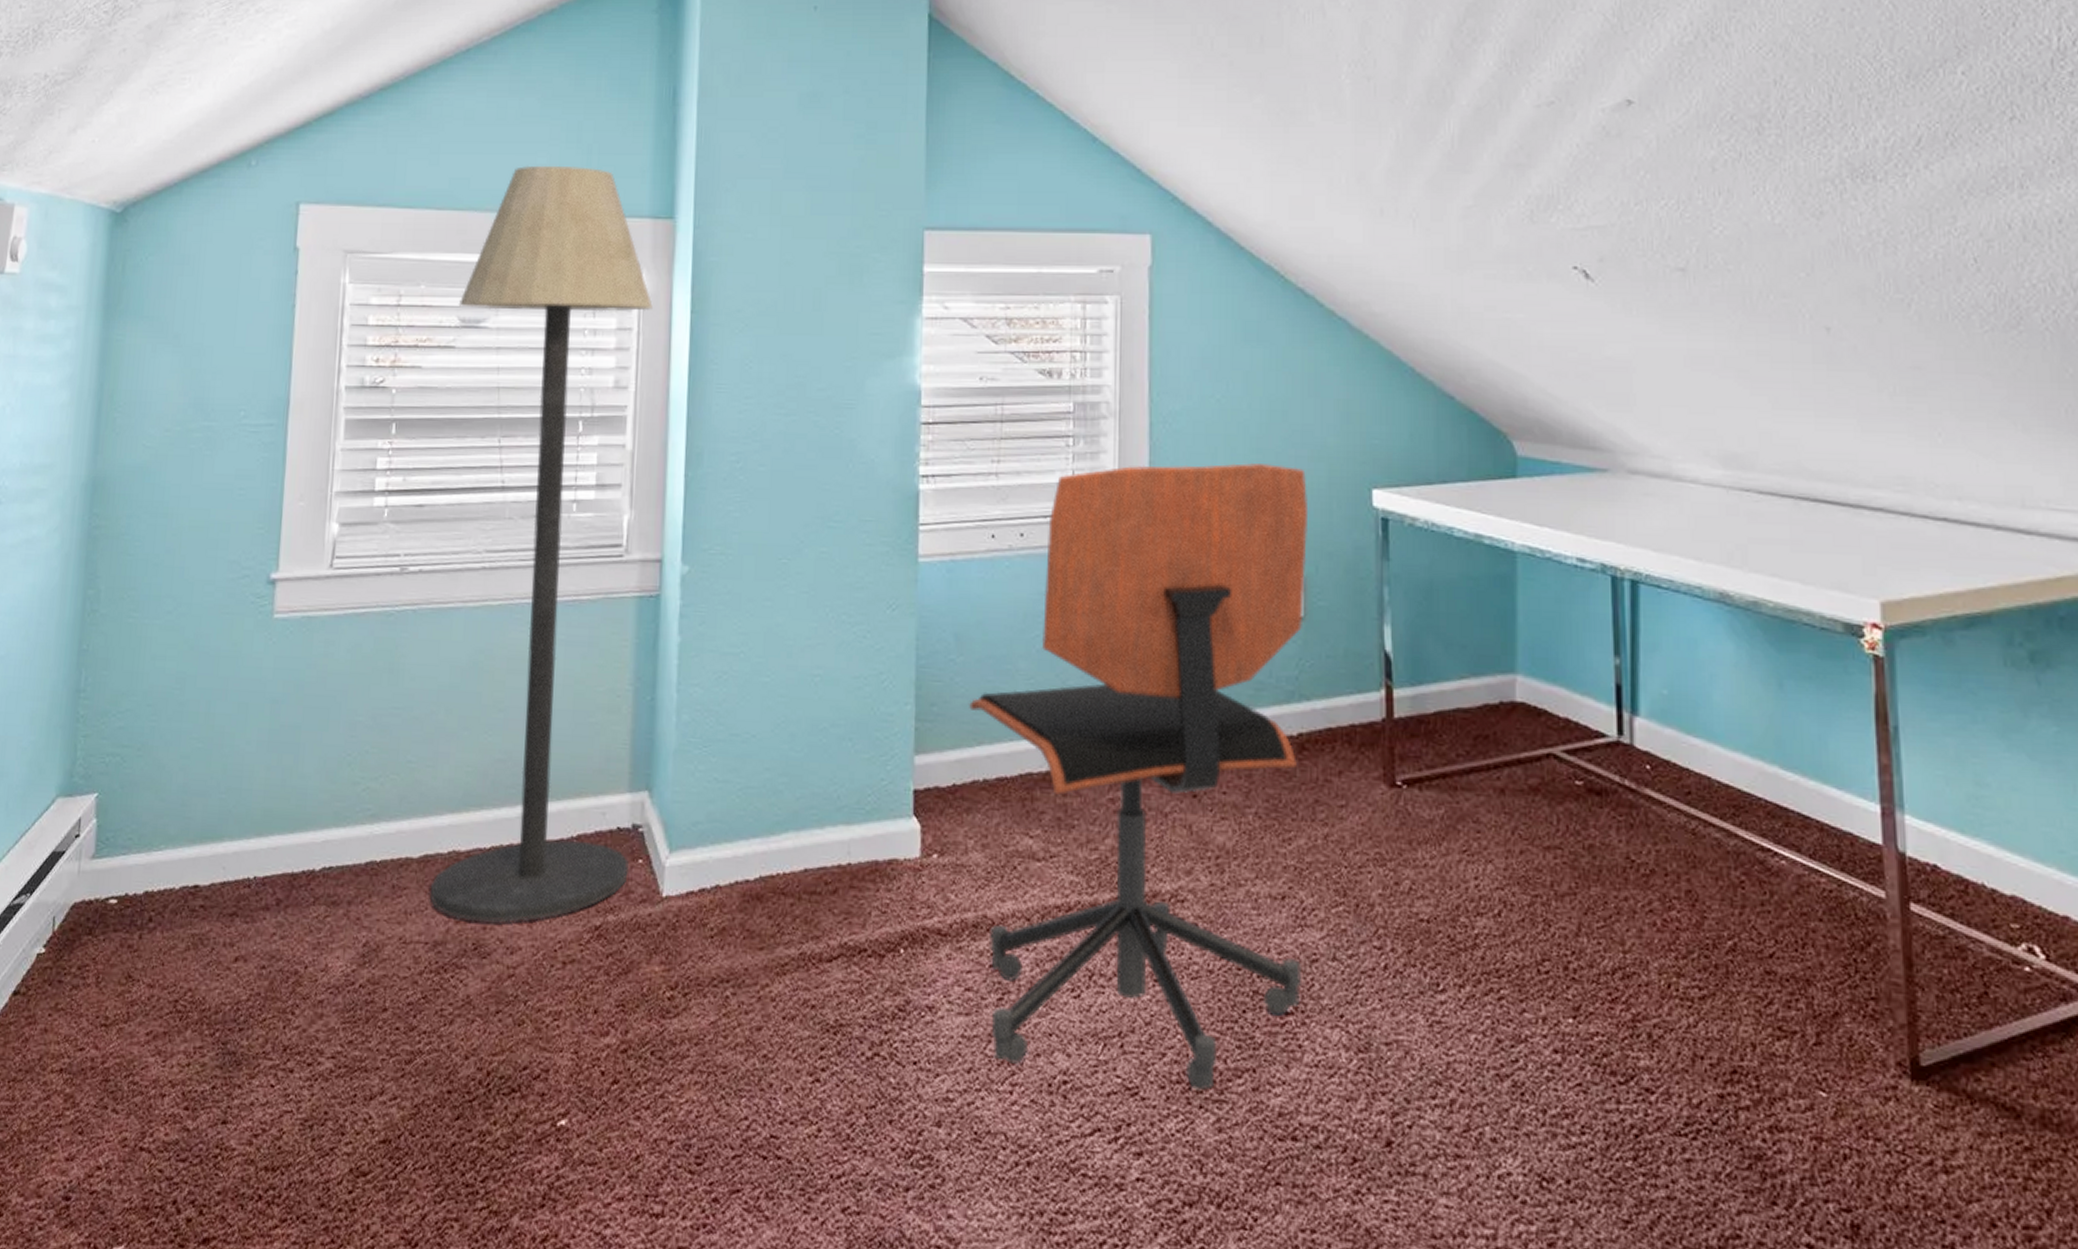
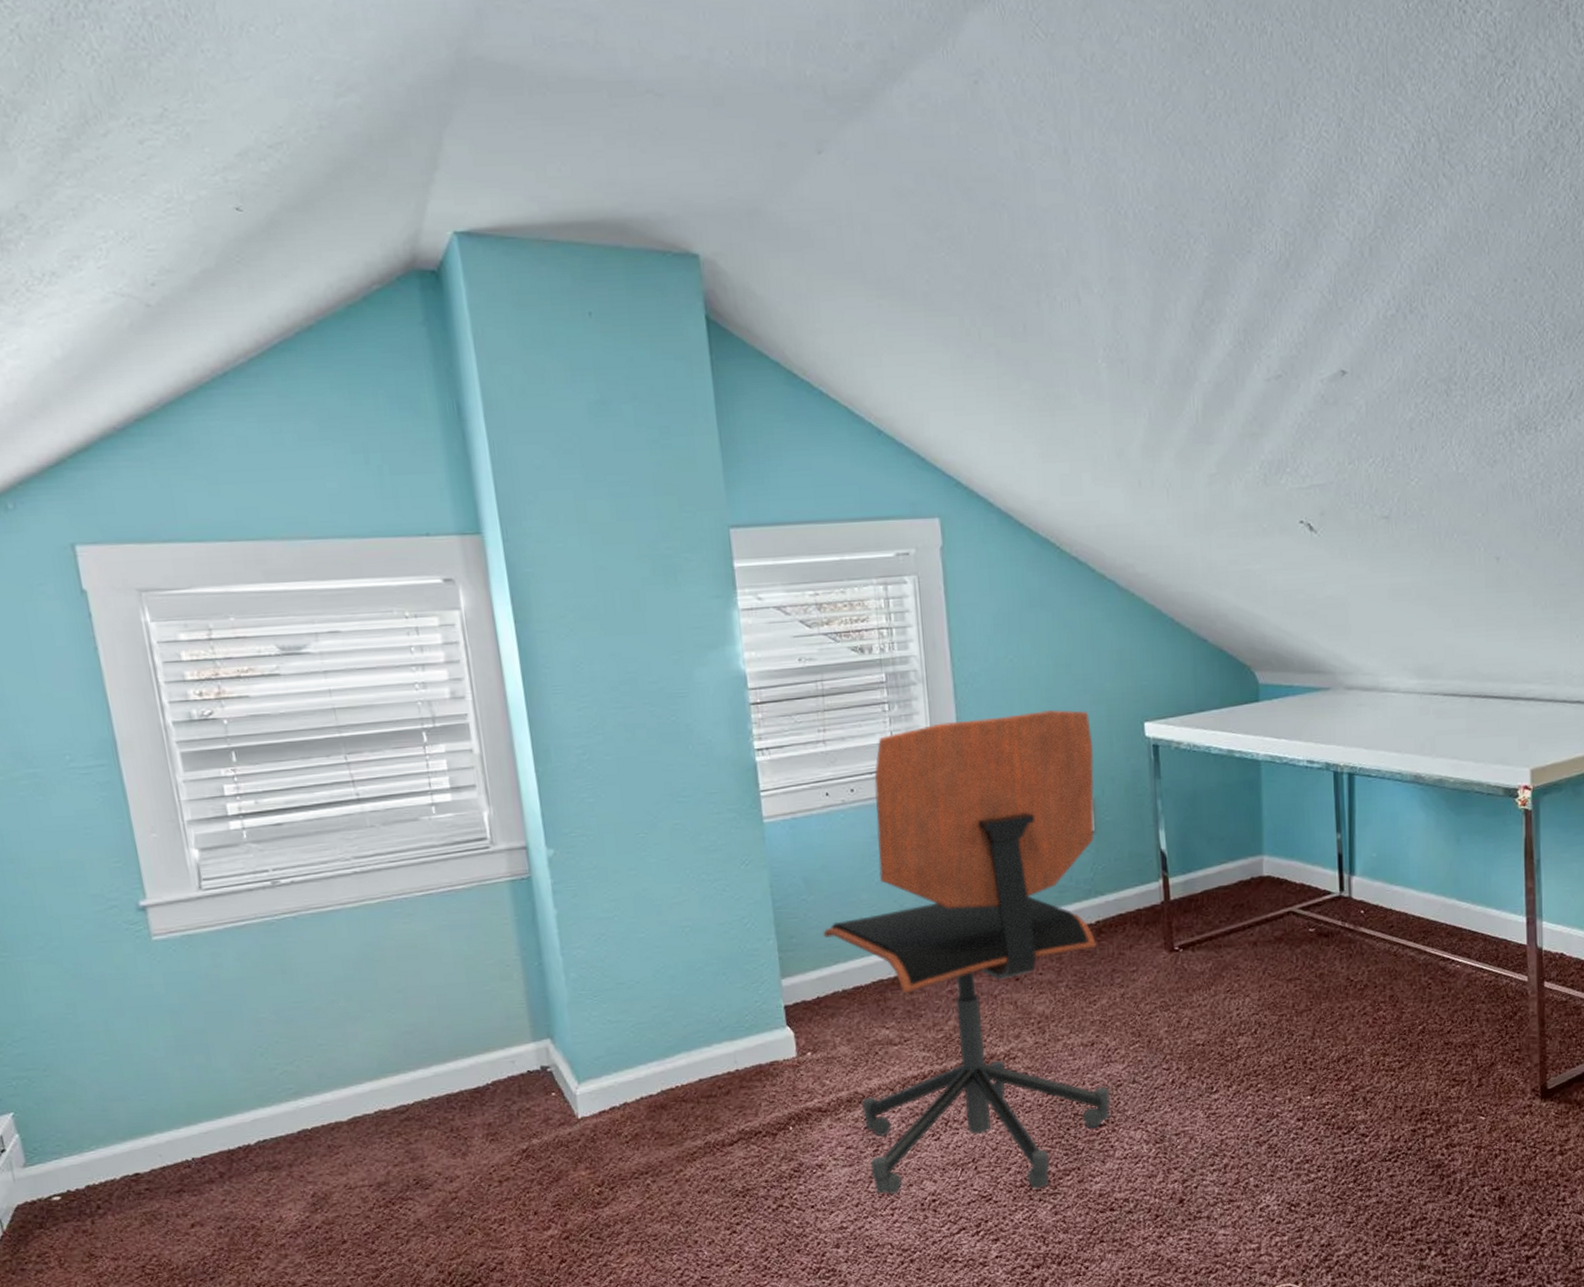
floor lamp: present [429,165,653,923] -> none [274,488,544,1163]

